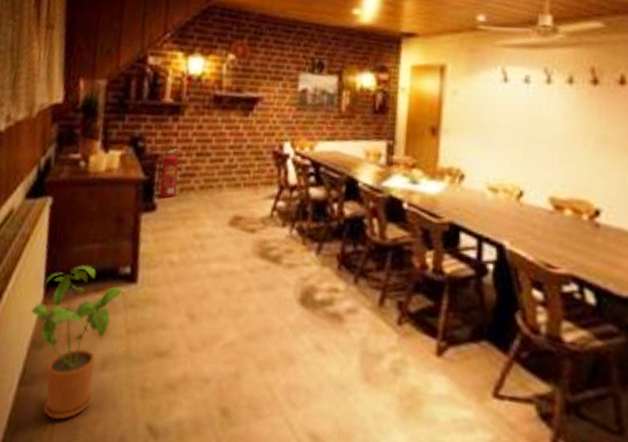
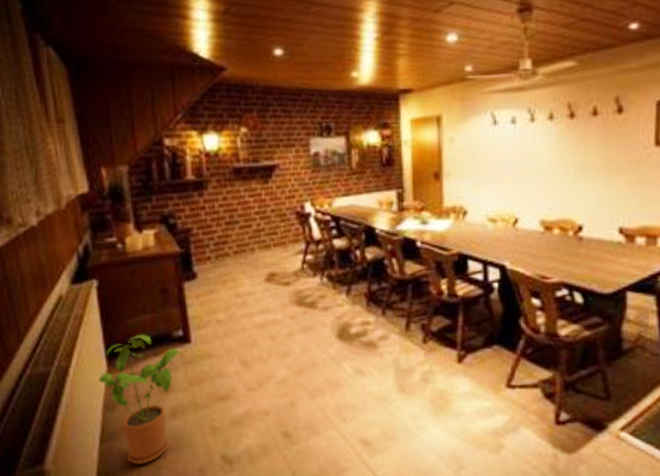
fire extinguisher: present [155,149,179,198] -> none [191,221,213,266]

